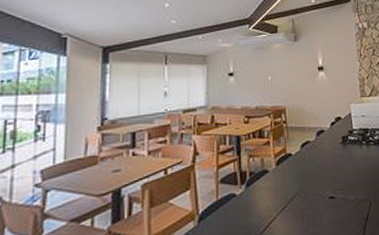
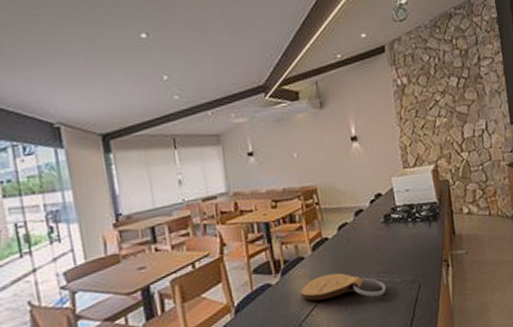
cutting board: none [263,187,341,214] -> present [301,273,386,301]

